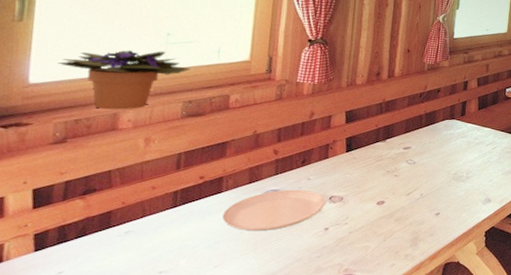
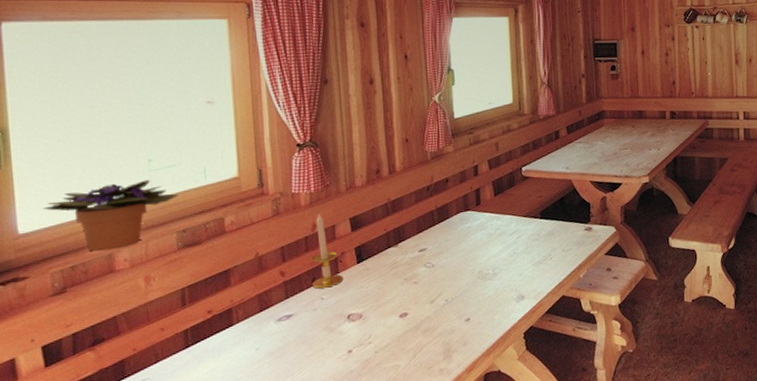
plate: present [223,189,325,232] -> none [238,311,344,364]
candle: none [301,103,332,170] -> present [311,213,344,289]

